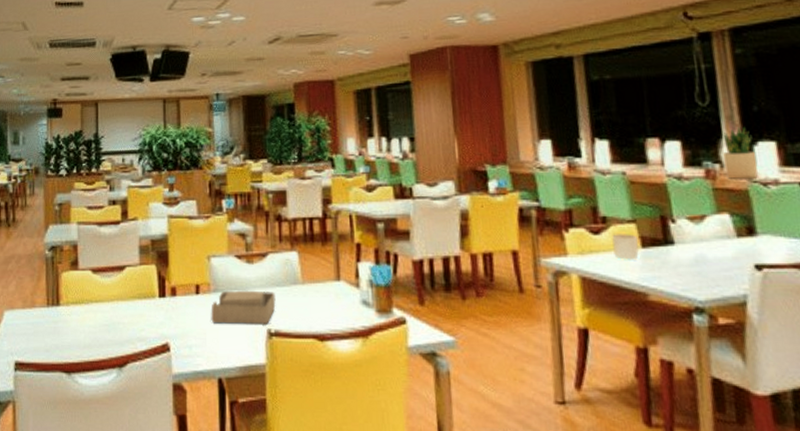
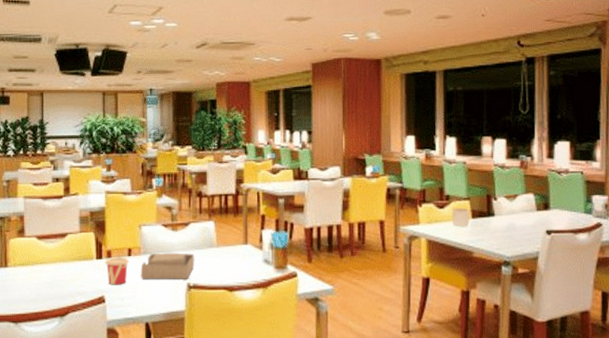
cup: none [168,295,197,330] -> present [104,257,129,285]
planter: present [723,126,758,180] -> none [534,130,556,169]

